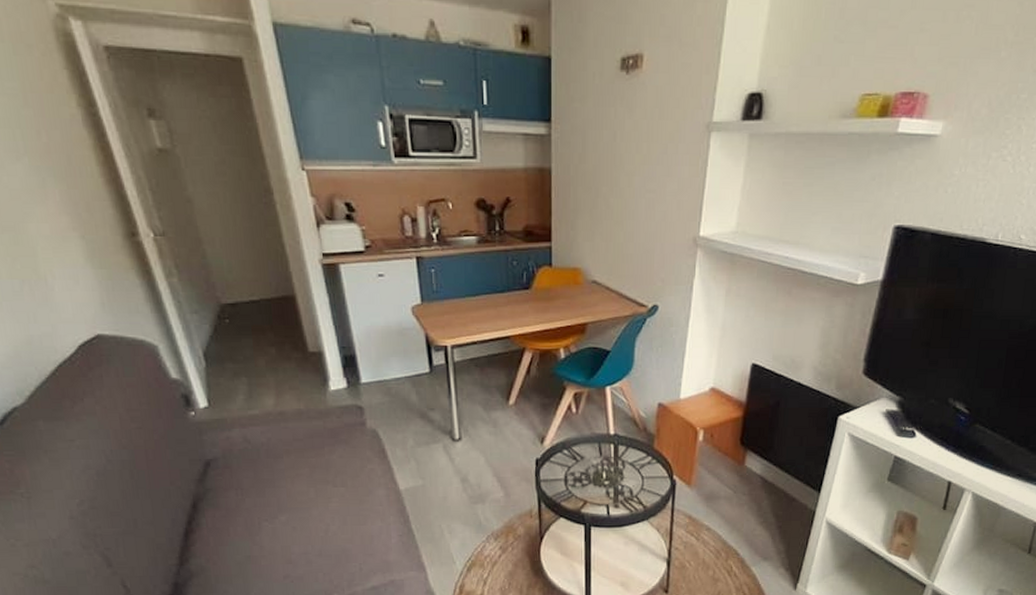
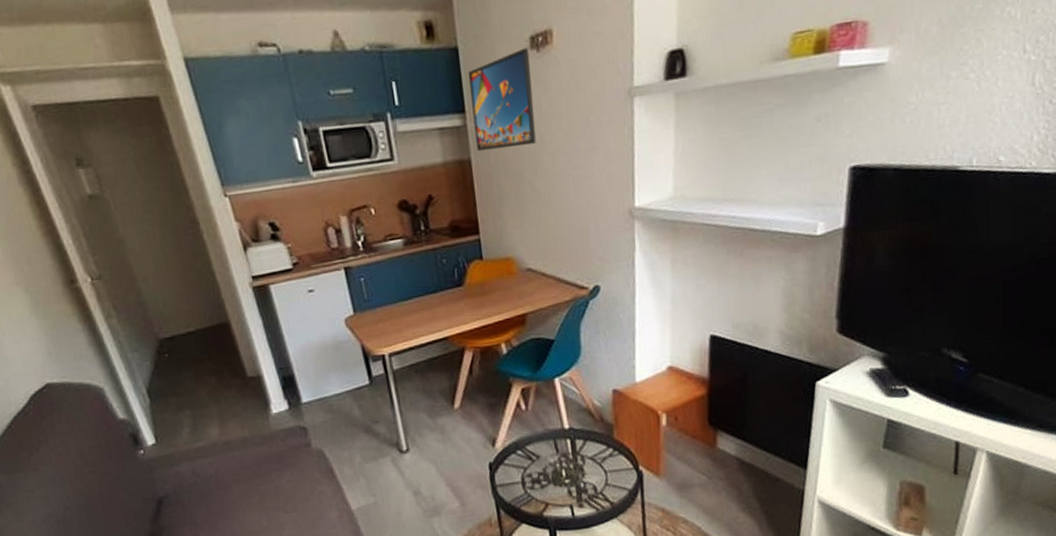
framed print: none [558,68,619,163] -> present [468,47,536,152]

